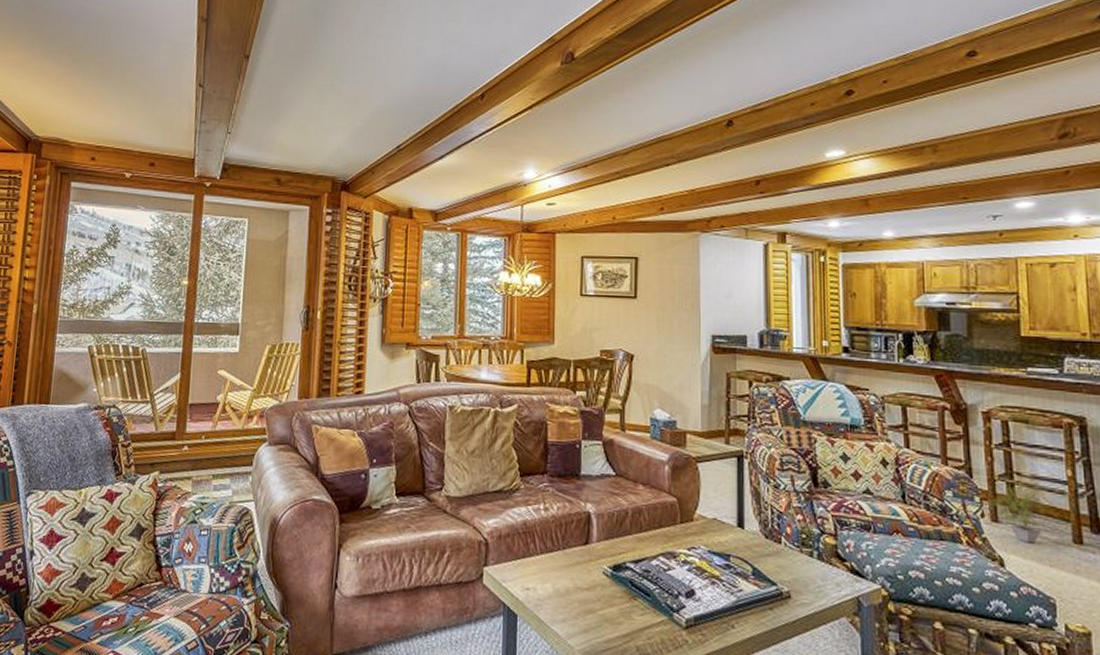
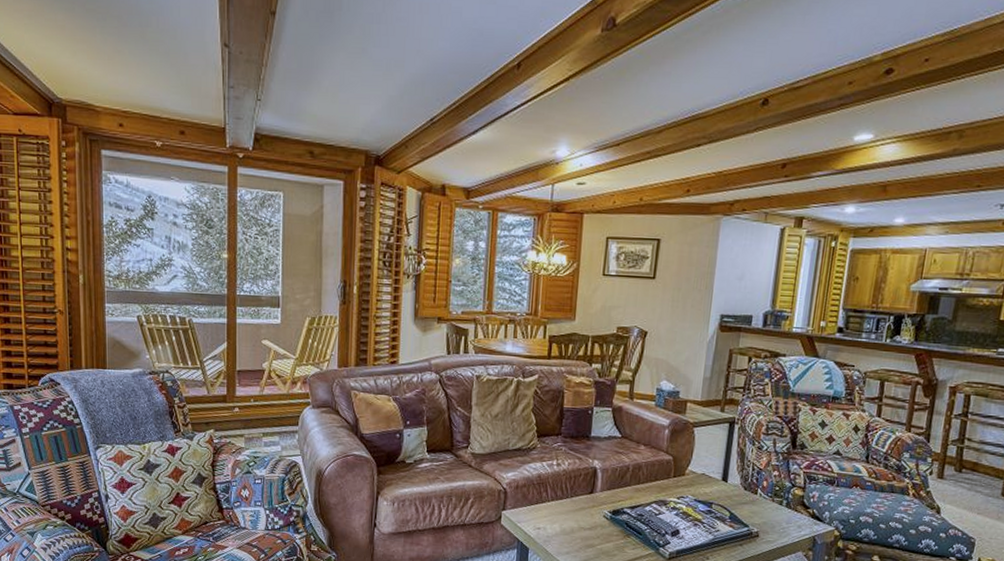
potted plant: present [988,483,1048,543] -> none [938,447,988,496]

